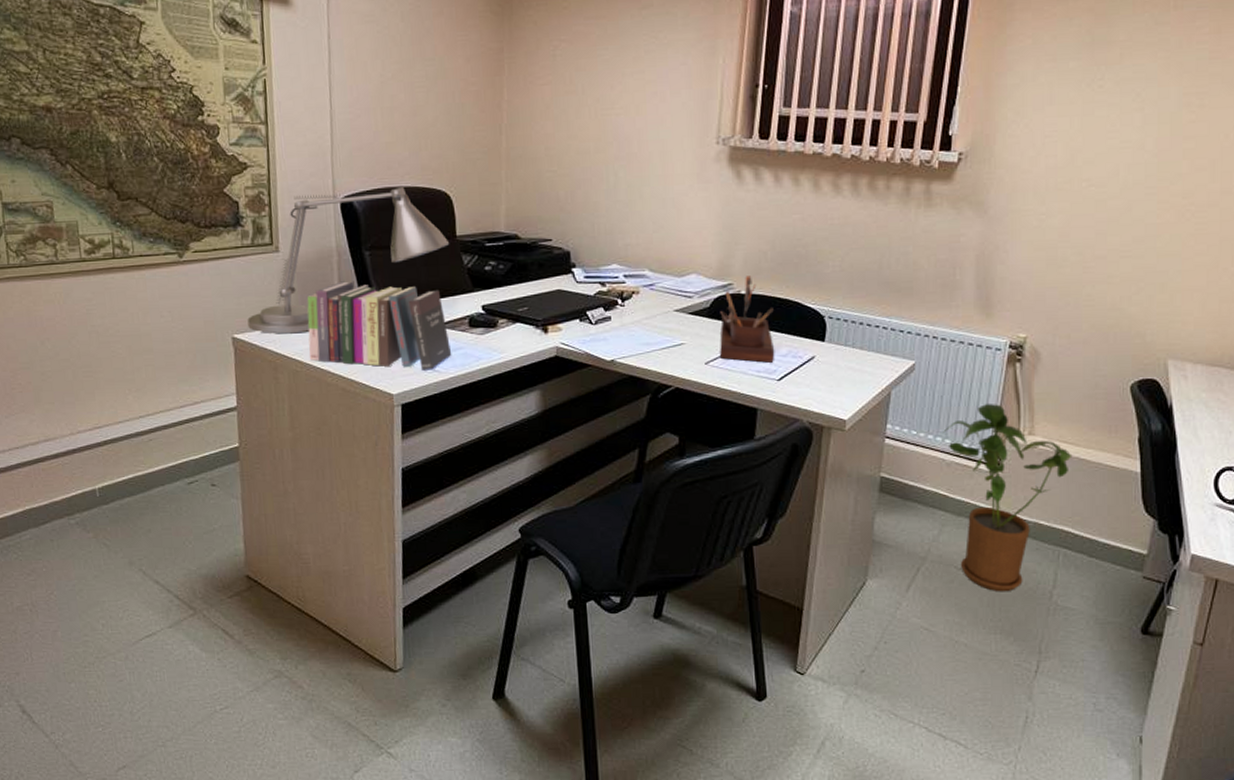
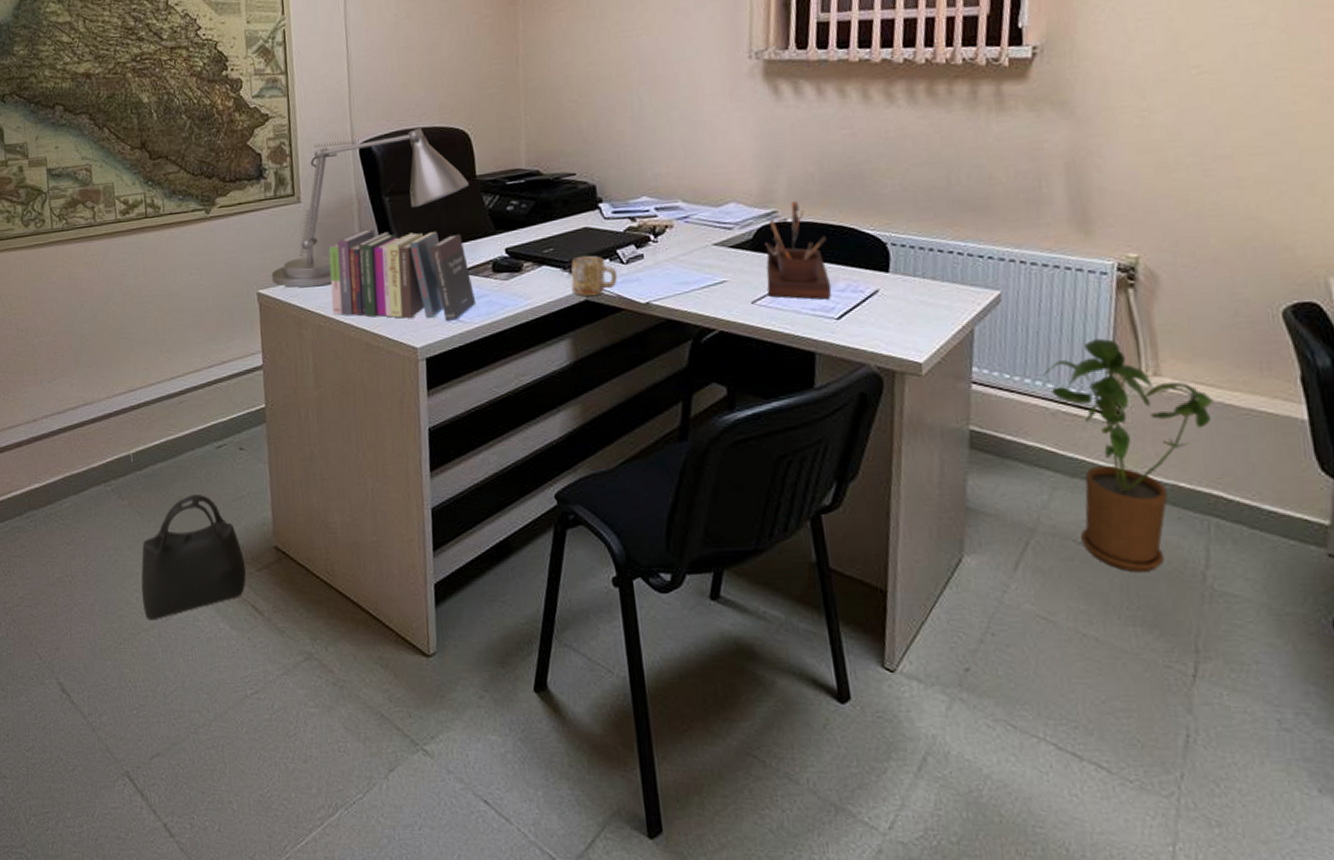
handbag: none [107,528,217,645] -> present [141,495,246,620]
mug: none [543,315,587,353] -> present [571,255,618,297]

